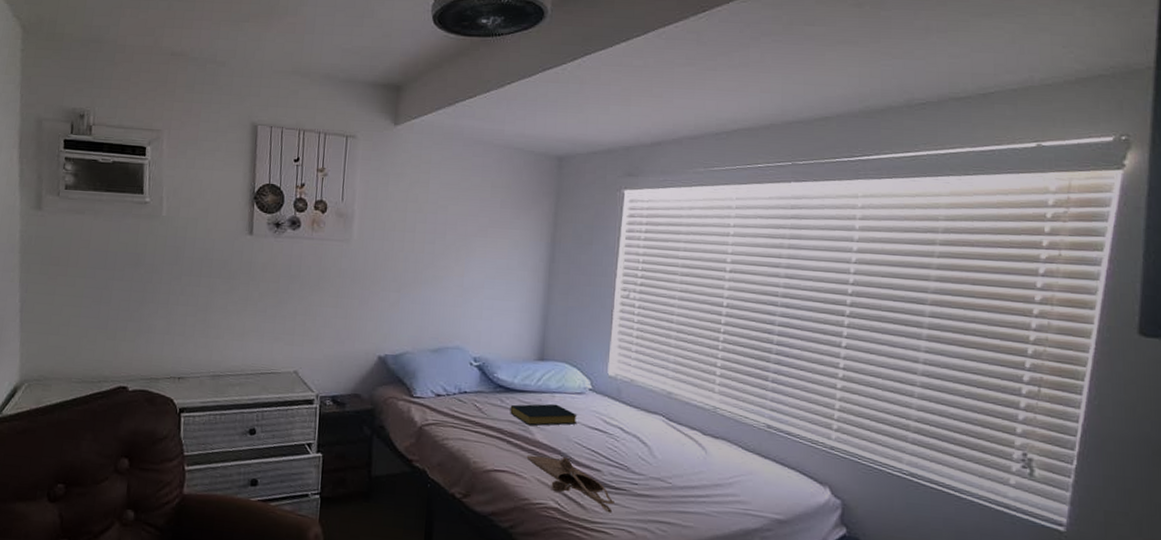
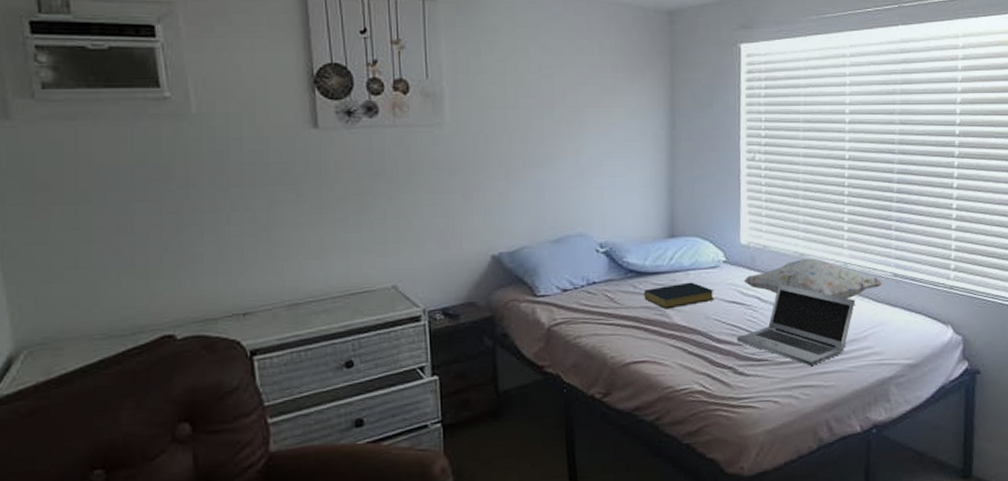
tote bag: present [526,455,614,514] -> none [666,336,758,387]
laptop: none [596,417,723,503] -> present [737,283,855,366]
decorative pillow: none [607,397,756,443] -> present [743,258,884,300]

